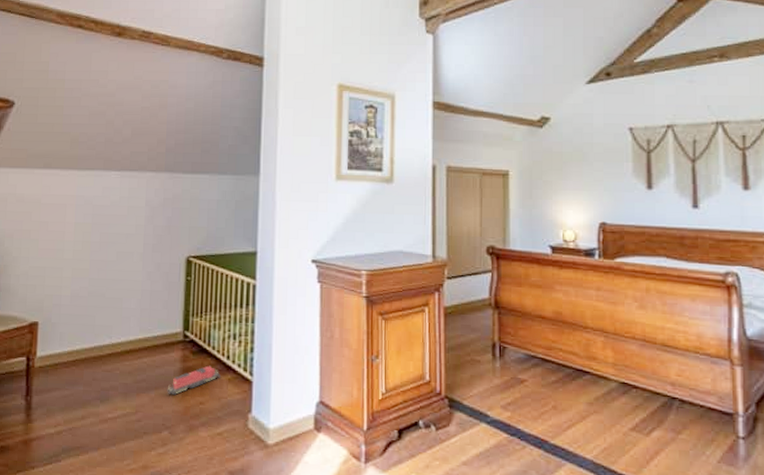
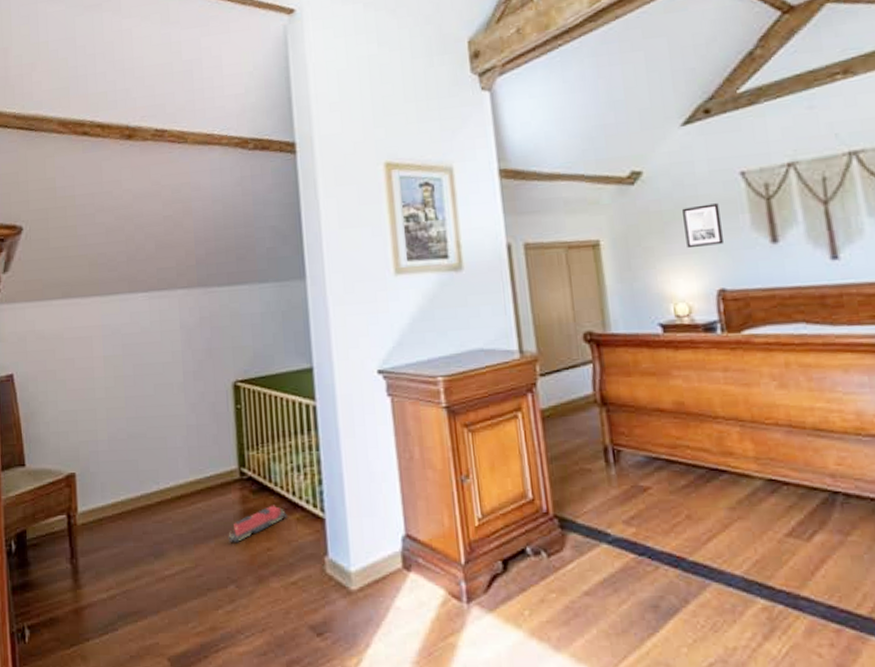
wall art: none [579,151,609,186] -> present [682,203,723,247]

